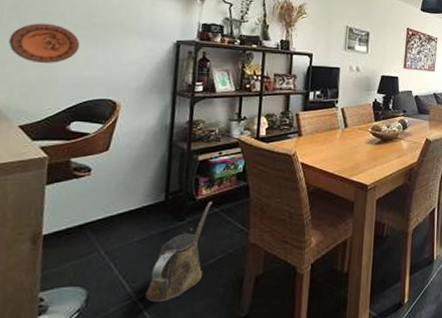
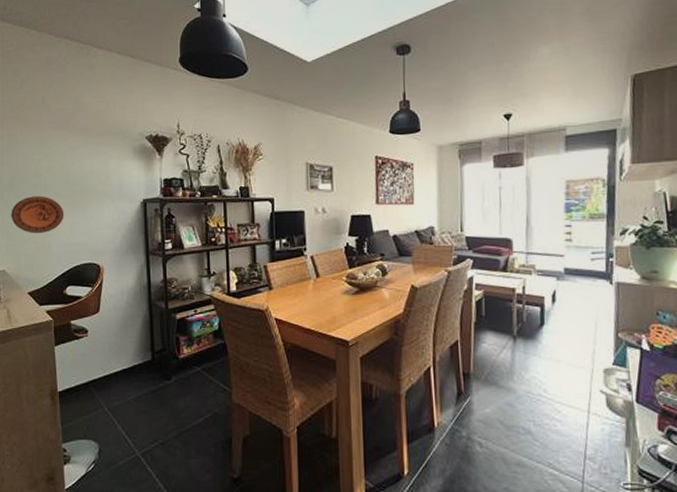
watering can: present [145,201,213,302] -> none [146,360,195,458]

